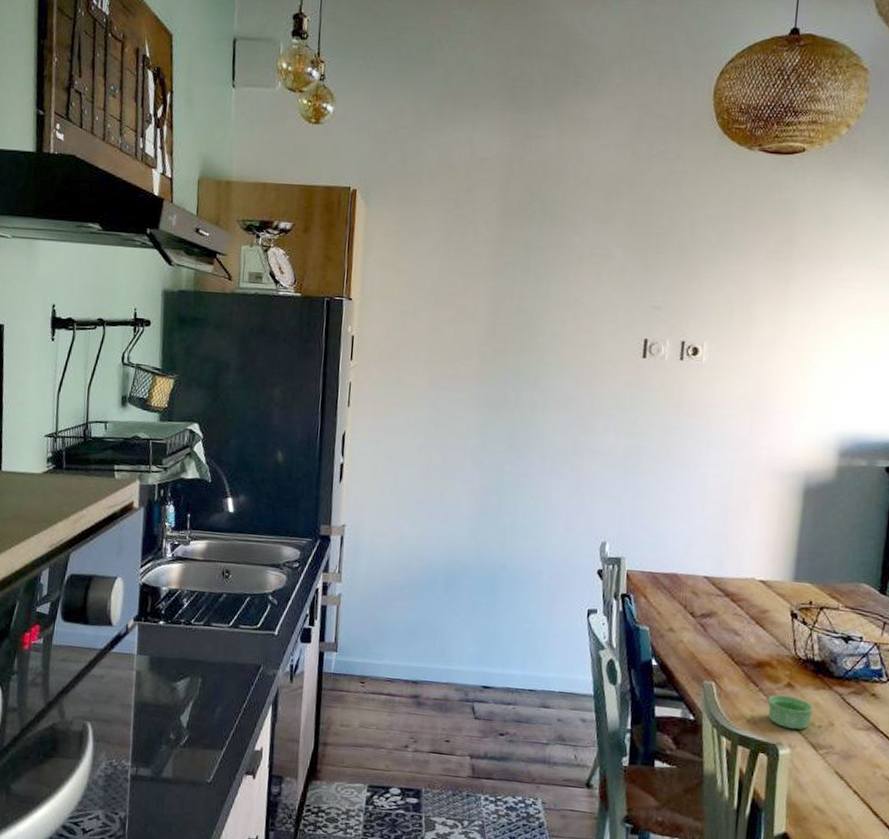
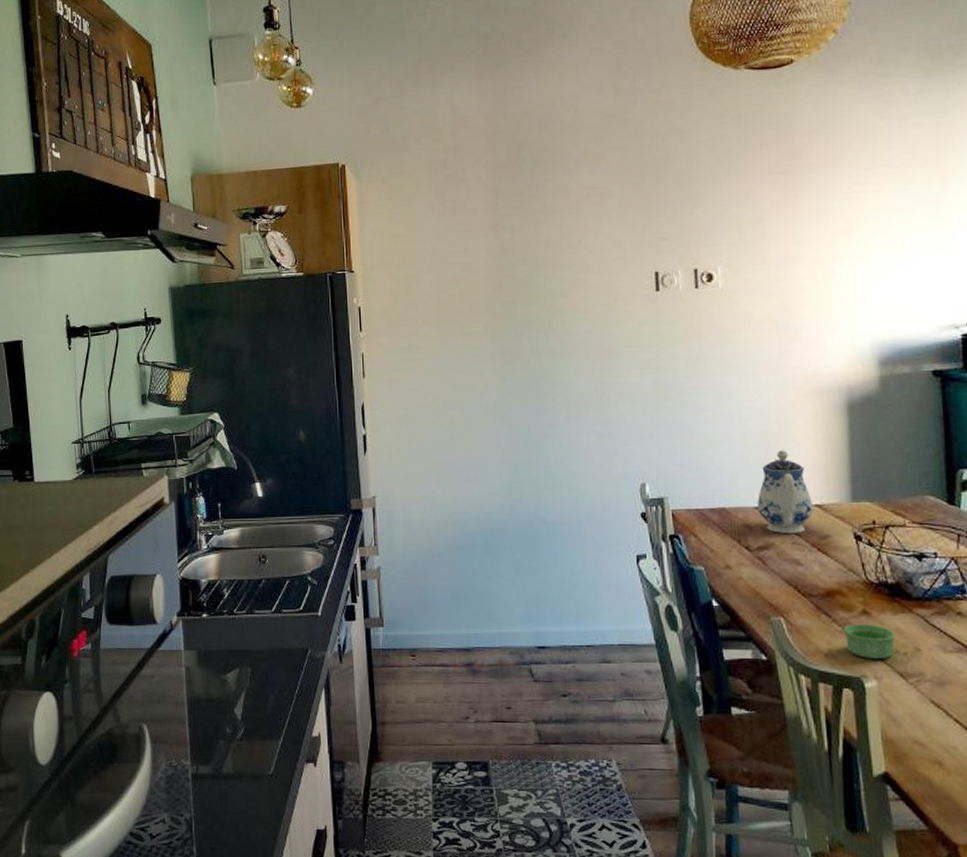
teapot: none [706,525,758,605] -> present [757,450,813,533]

